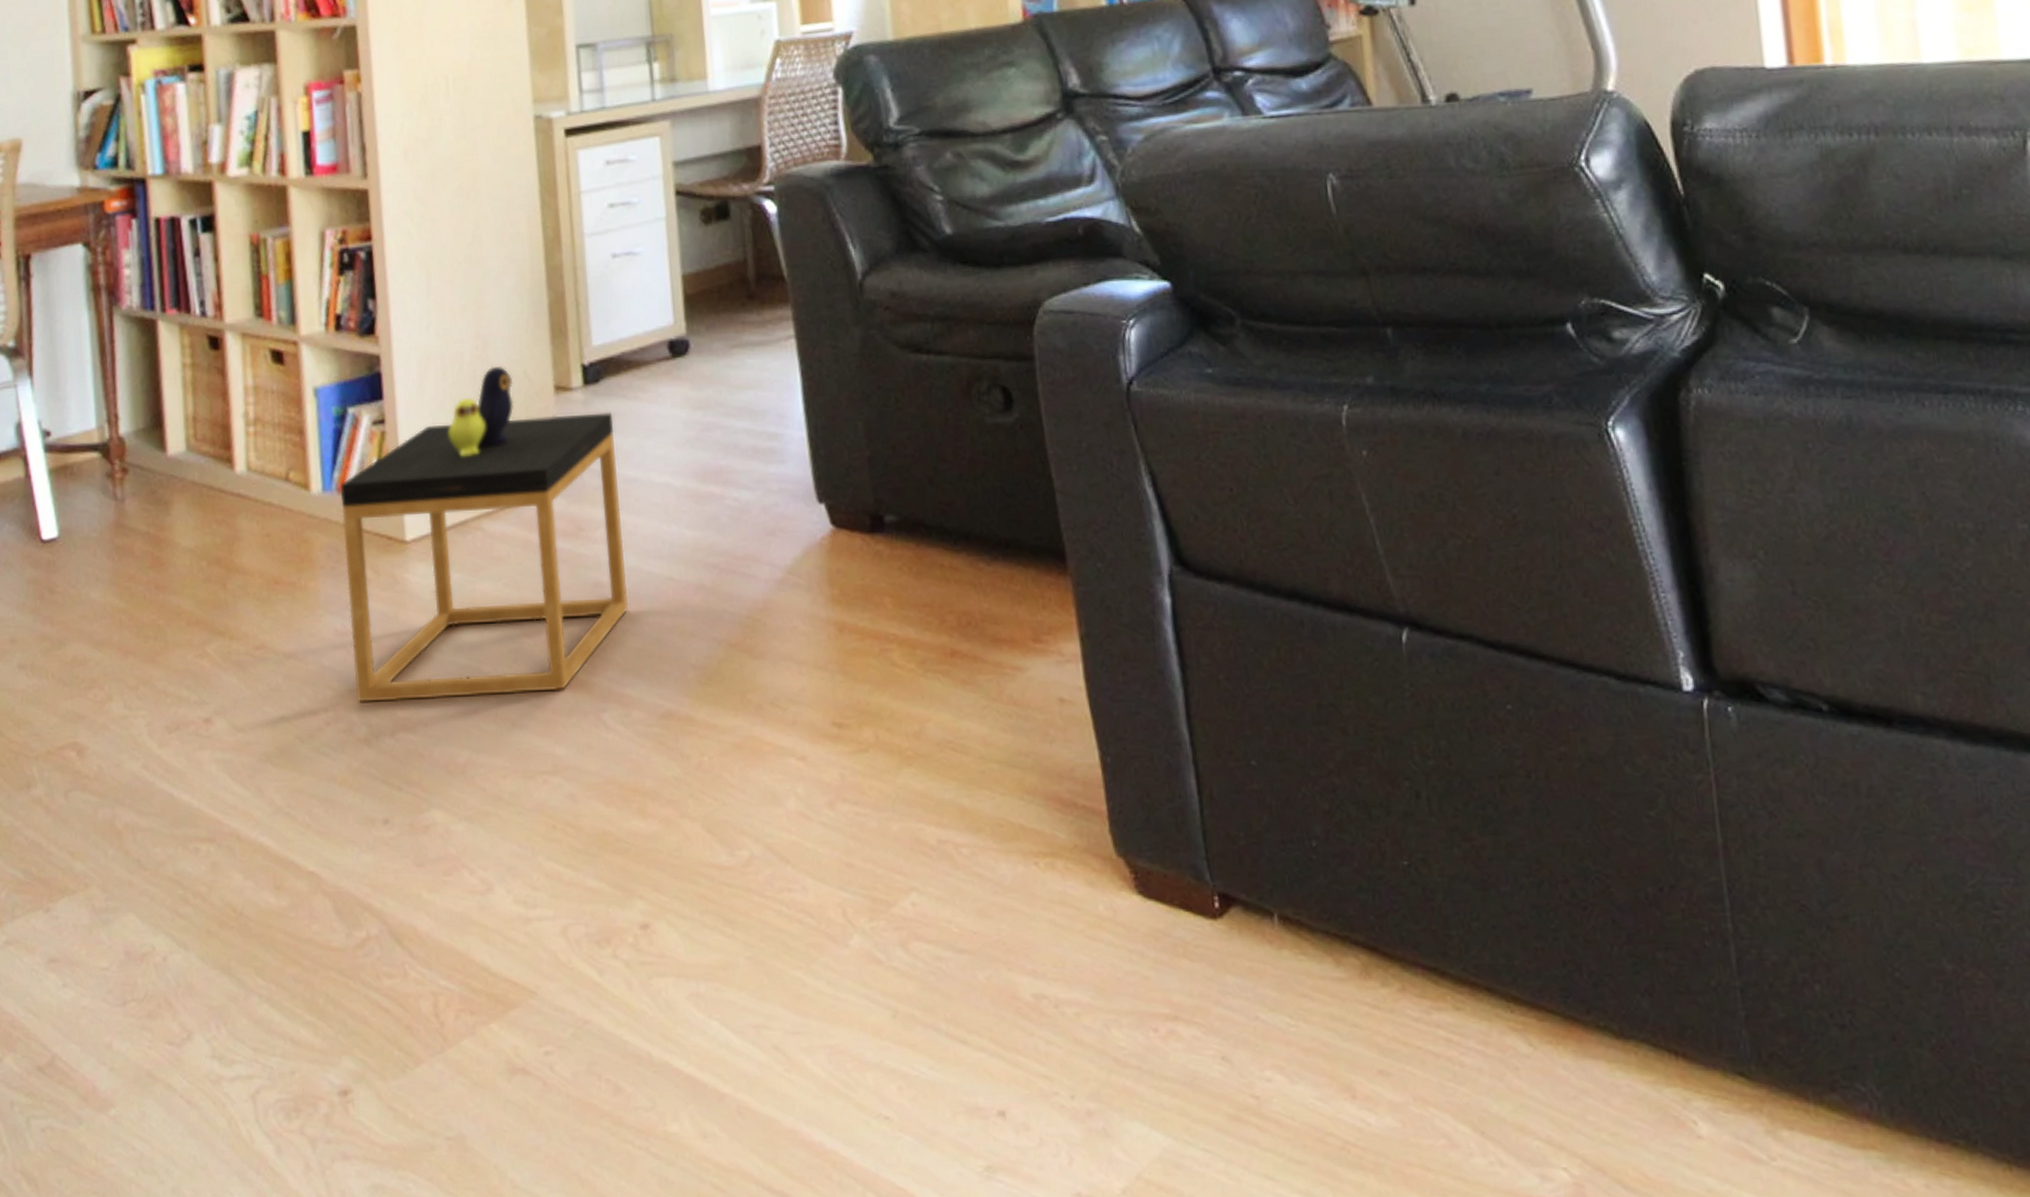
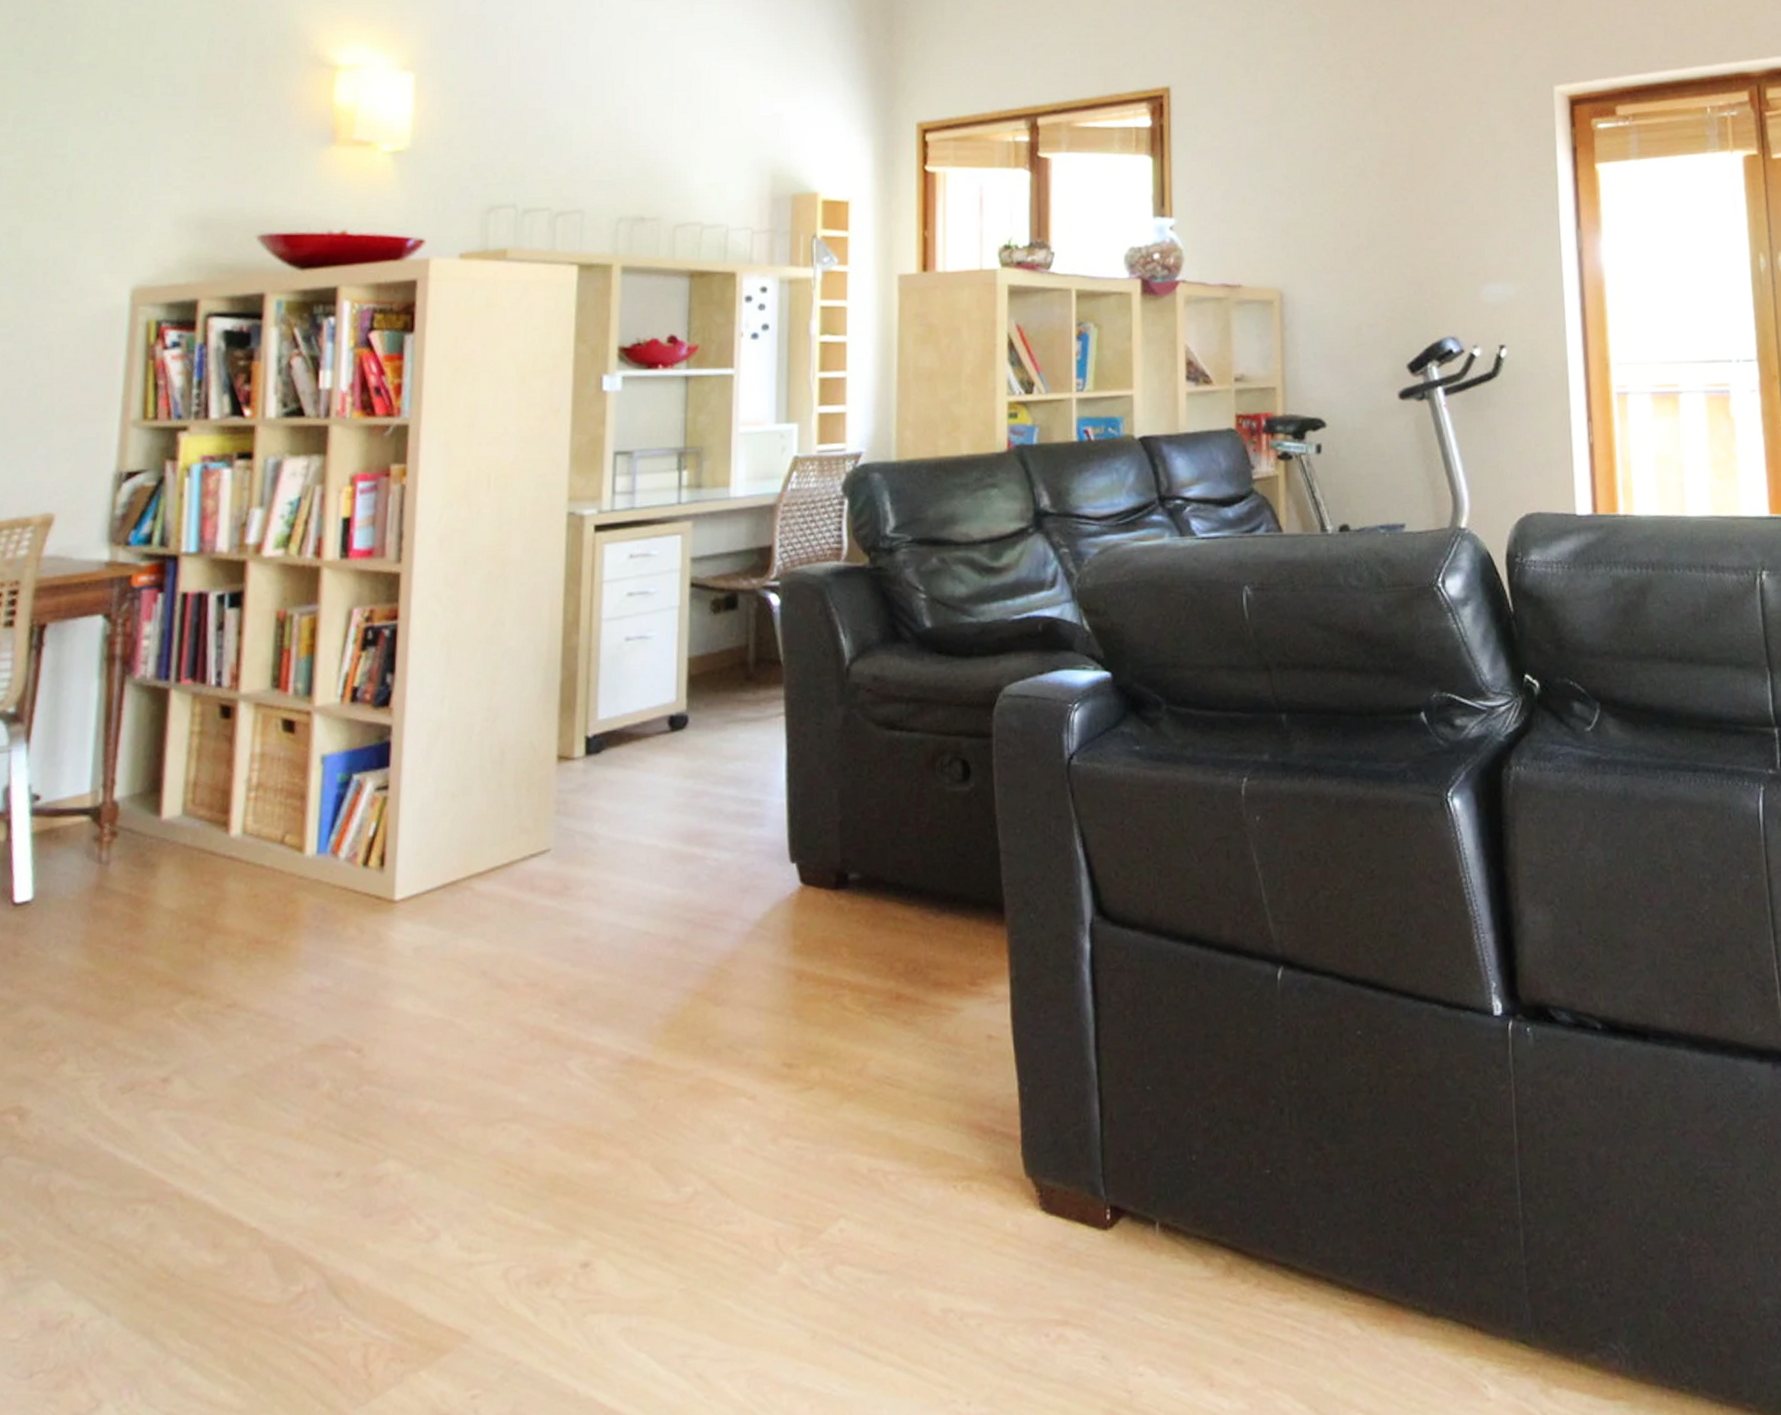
side table: present [340,365,629,702] -> none [324,736,610,1057]

